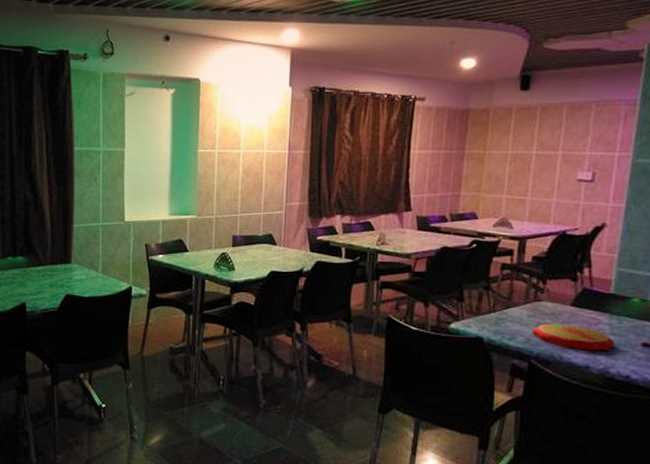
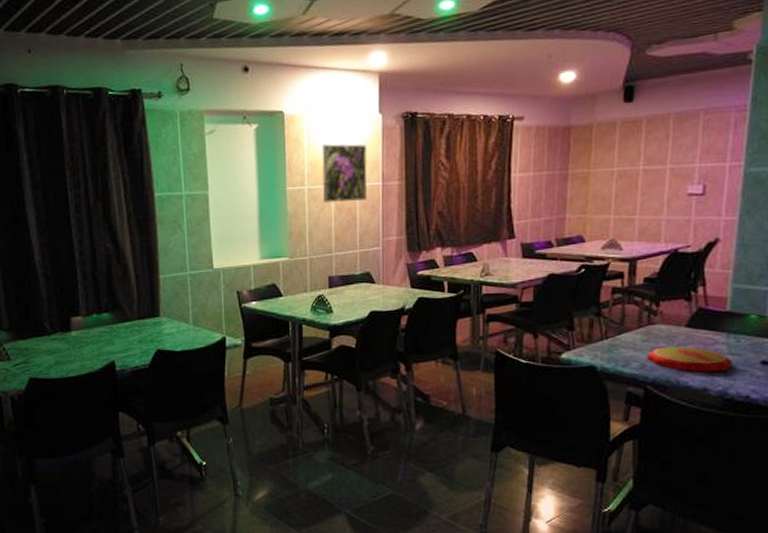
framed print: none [231,112,276,166] -> present [322,144,367,203]

